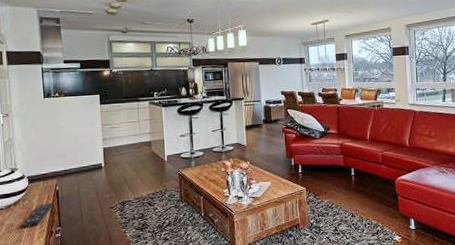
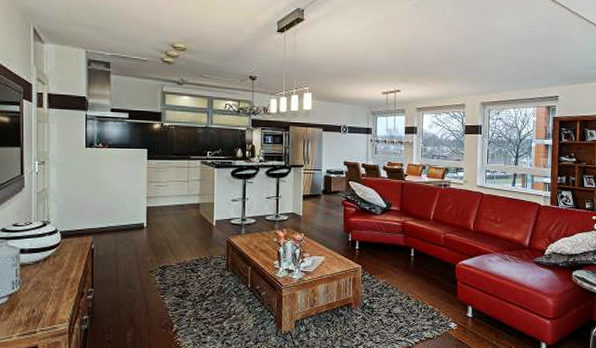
remote control: present [21,203,53,229] -> none [49,262,86,288]

